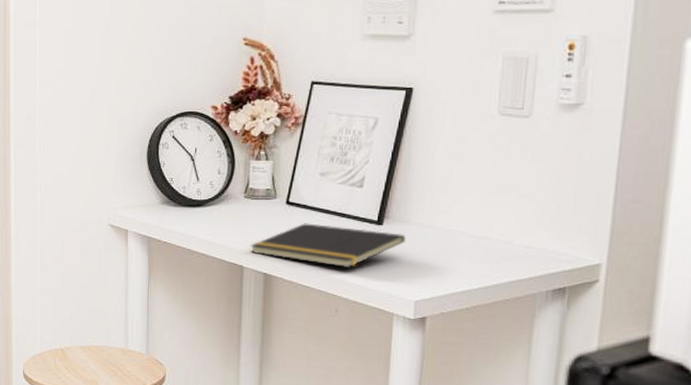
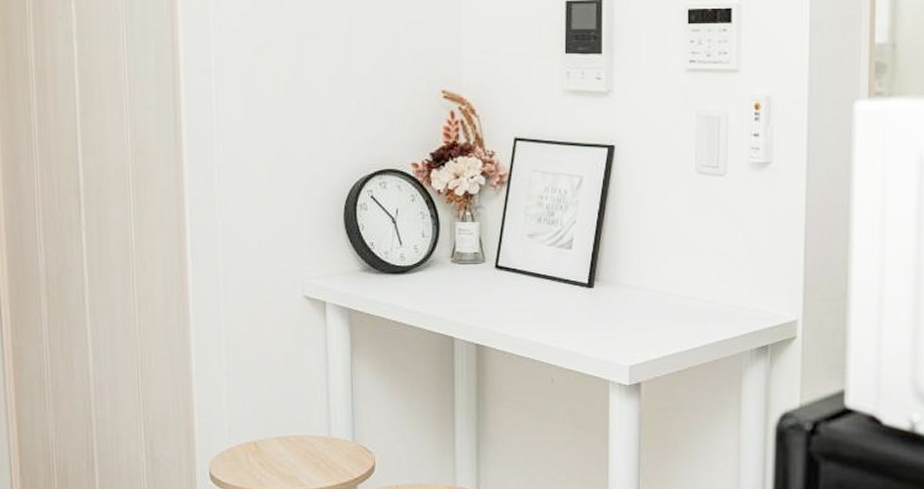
notepad: present [250,223,407,267] -> none [460,288,618,334]

